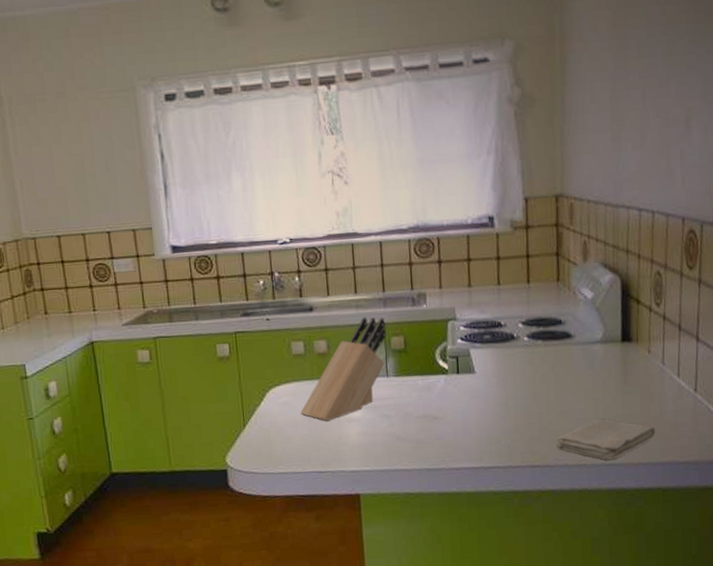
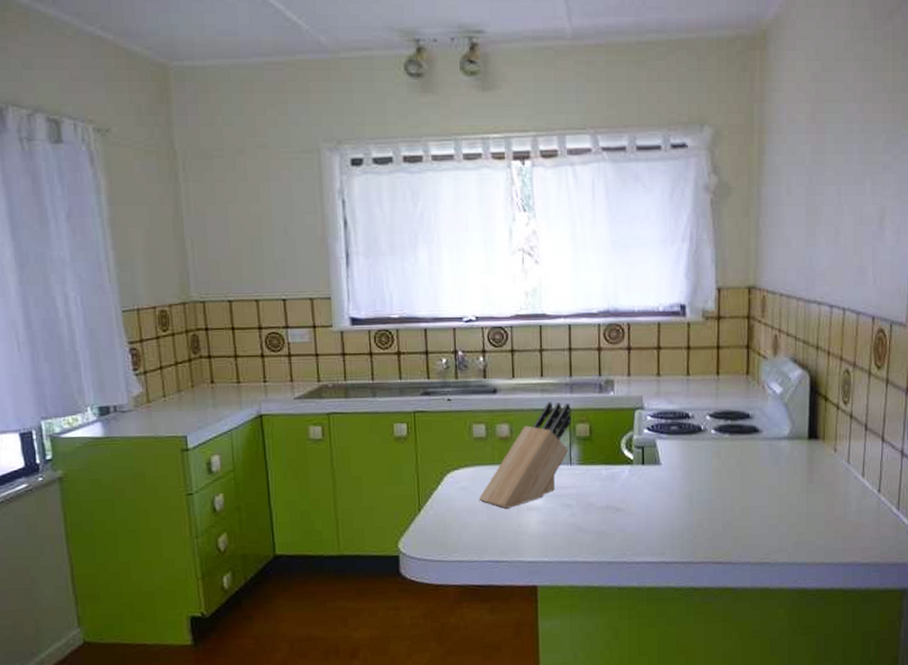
washcloth: present [557,418,656,460] -> none [740,516,839,559]

